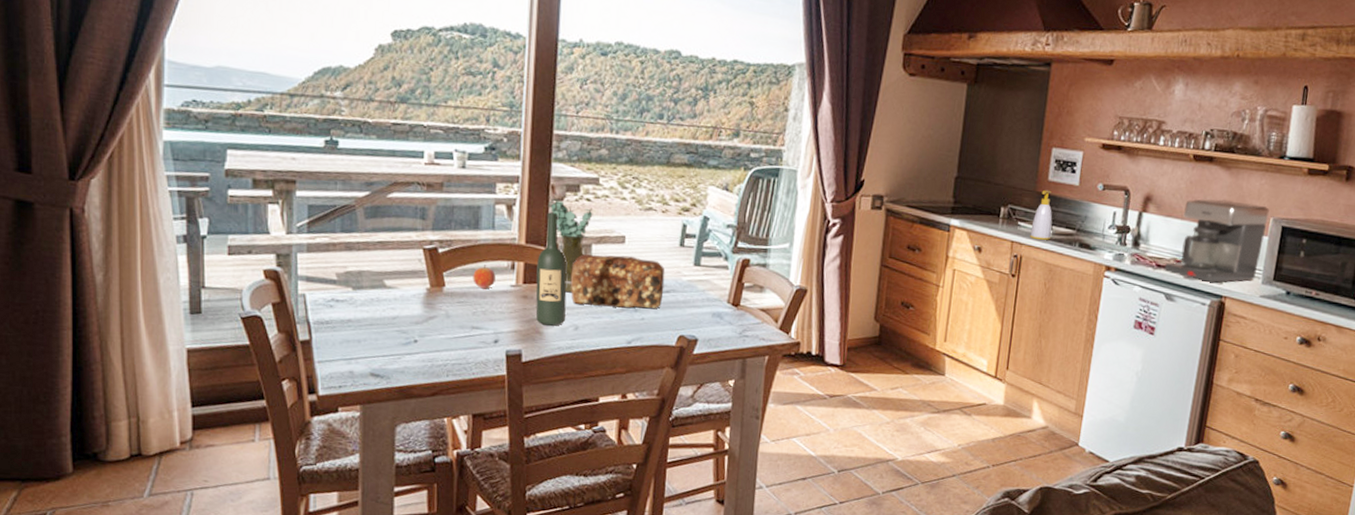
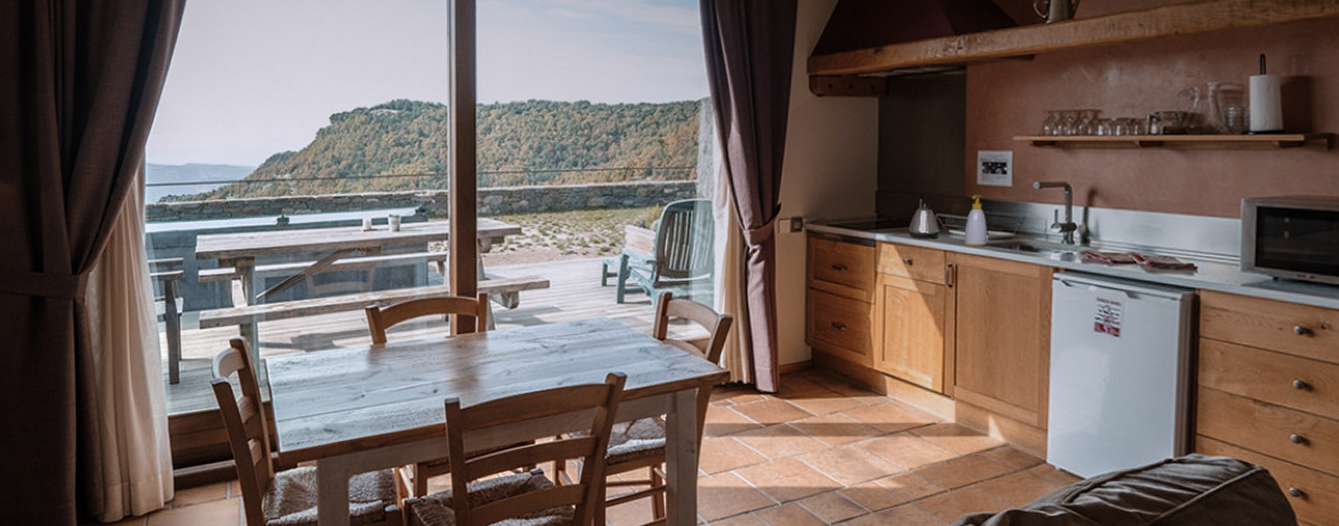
fruit: present [473,264,496,289] -> none [411,319,431,342]
wine bottle: present [535,212,567,326] -> none [469,264,498,372]
vase: present [548,195,593,293] -> none [475,248,518,340]
bread loaf: present [570,254,665,308] -> none [500,299,590,351]
kettle: none [981,182,1010,230] -> present [908,191,940,240]
coffee maker: present [1164,199,1270,283] -> none [1122,185,1239,274]

